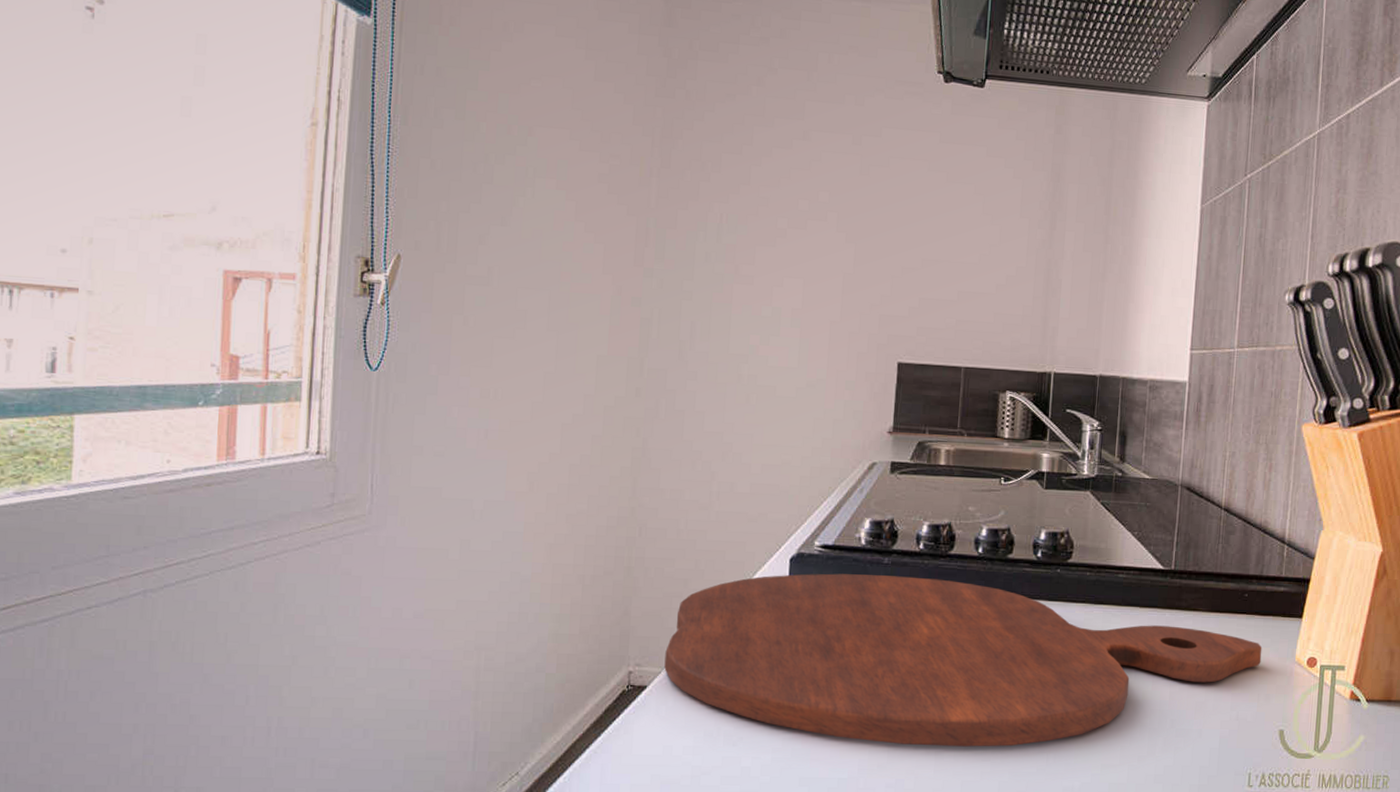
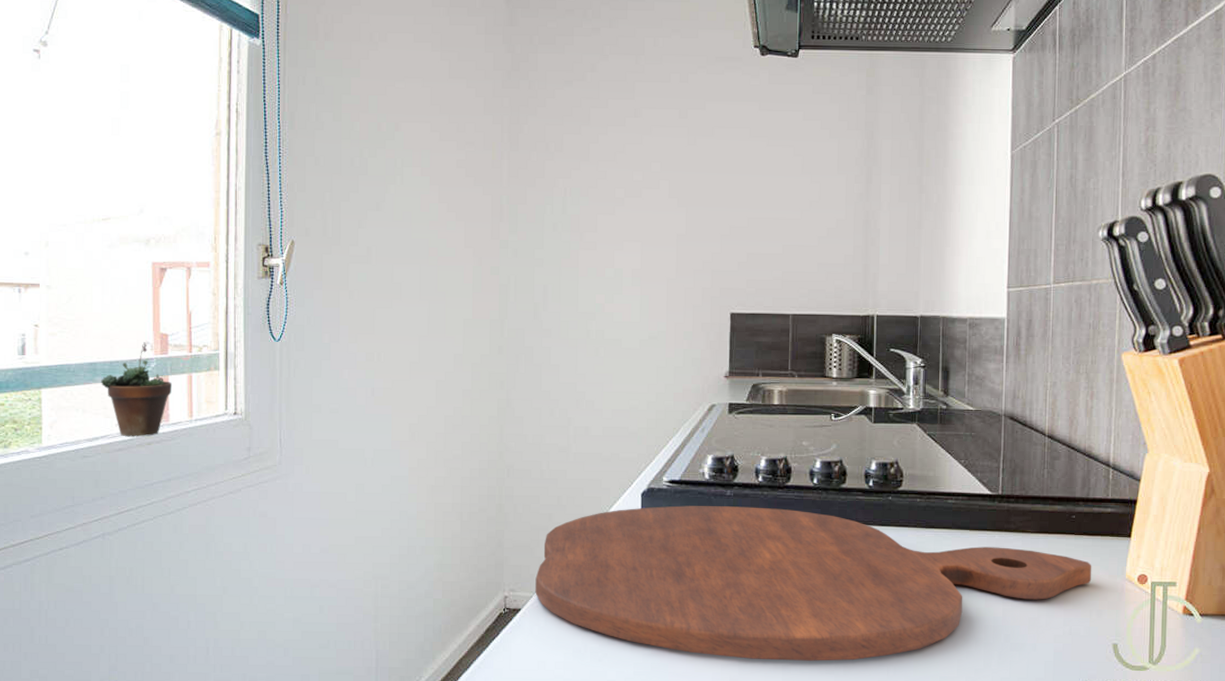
succulent plant: none [150,364,242,477] -> present [100,342,173,437]

